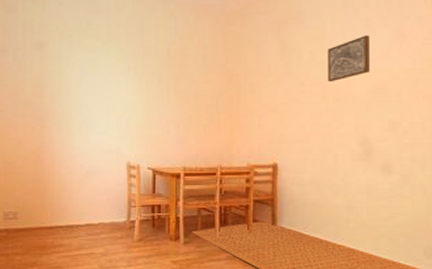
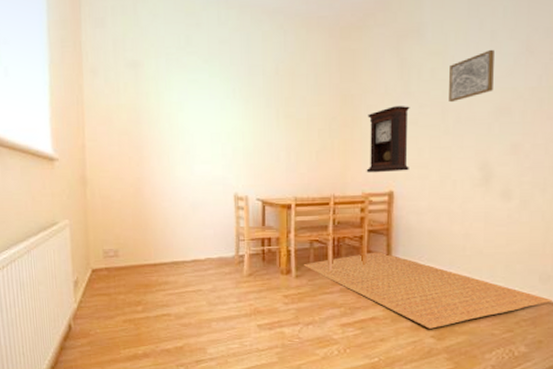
pendulum clock: none [251,85,292,146] -> present [366,106,410,173]

